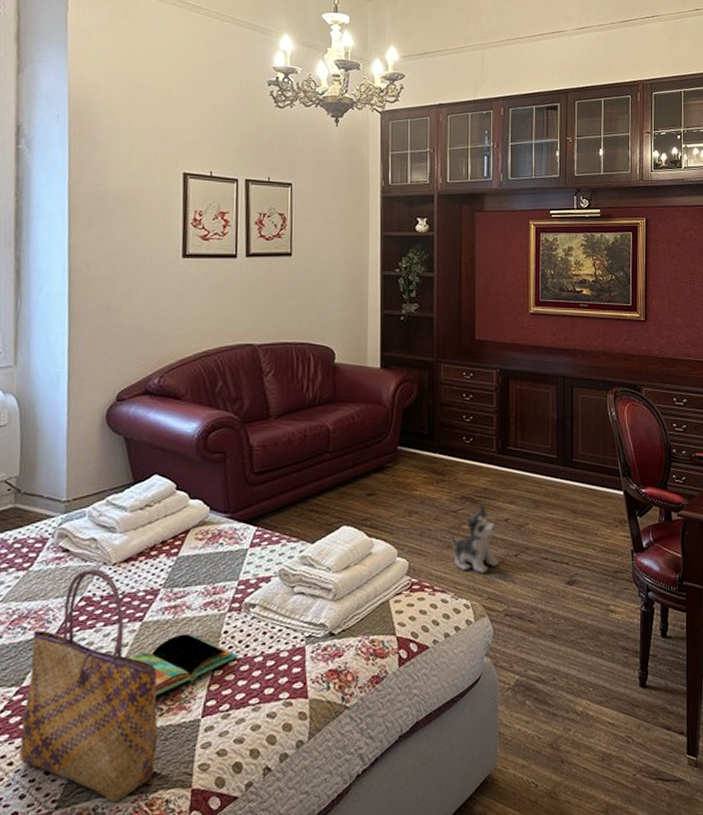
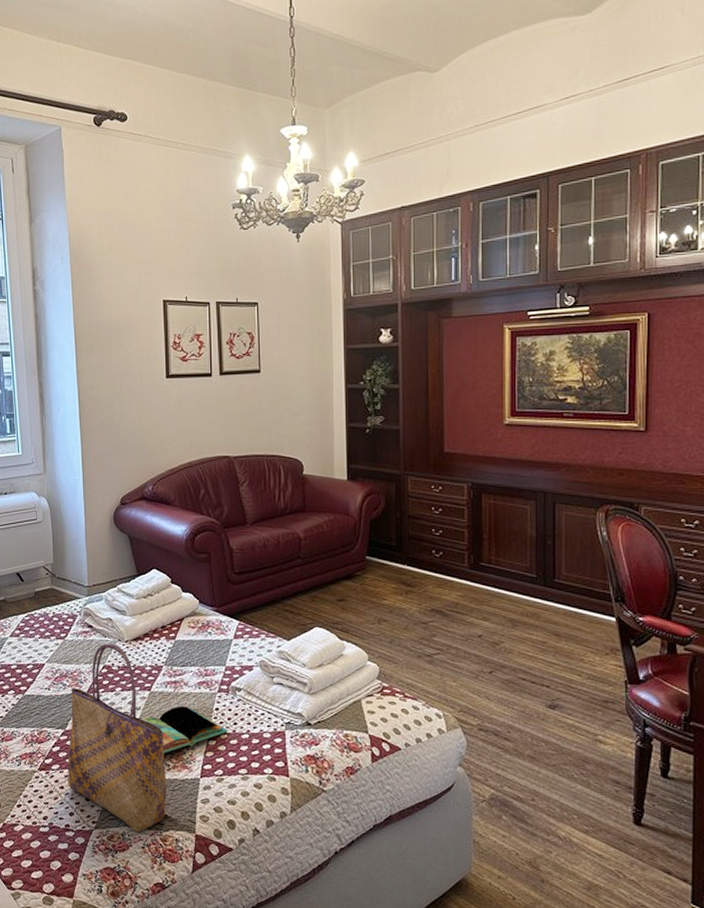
plush toy: present [451,504,500,574] -> none [421,618,473,687]

